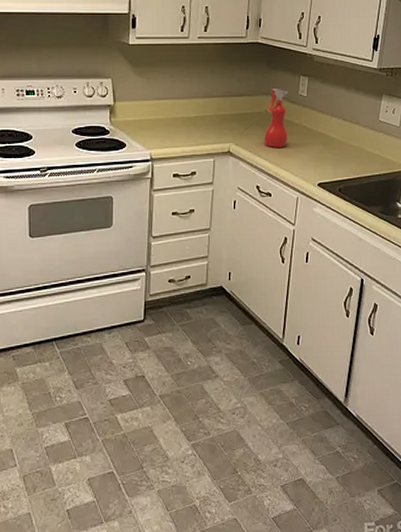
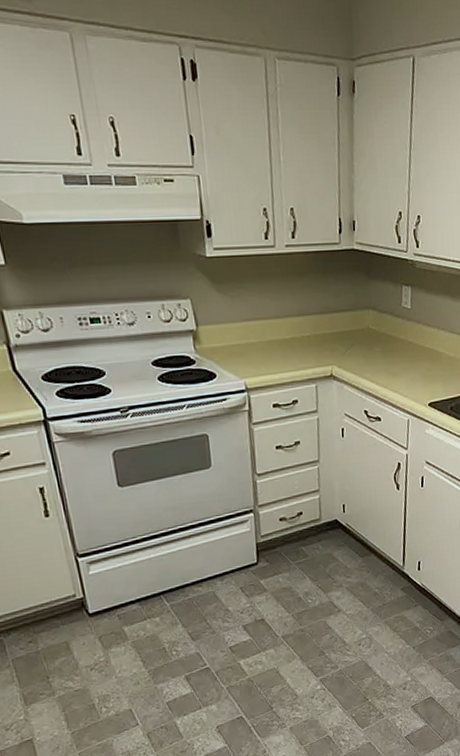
spray bottle: present [264,89,289,148] -> none [368,301,395,368]

